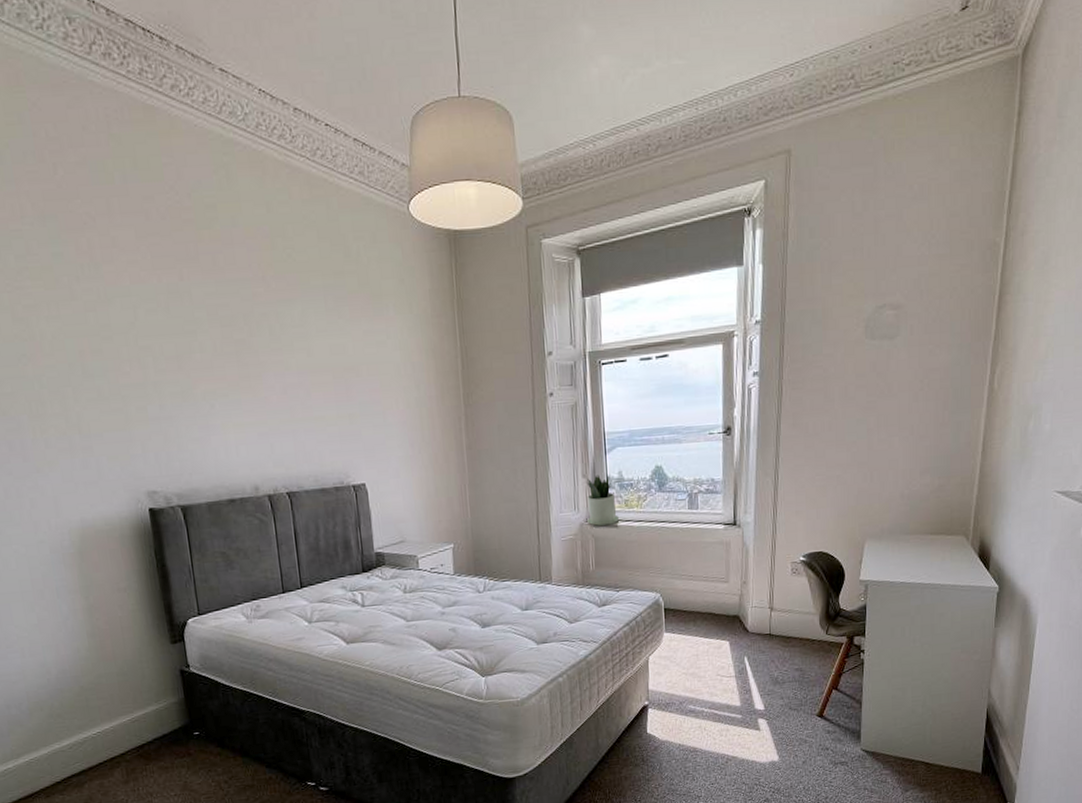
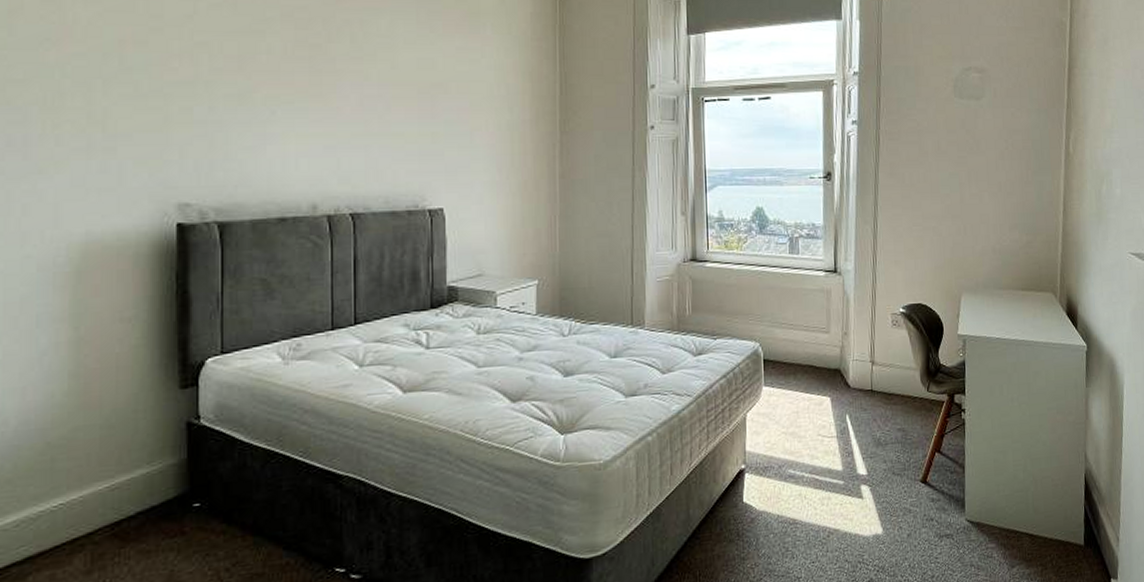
planter: present [586,474,620,526] -> none [684,213,719,267]

